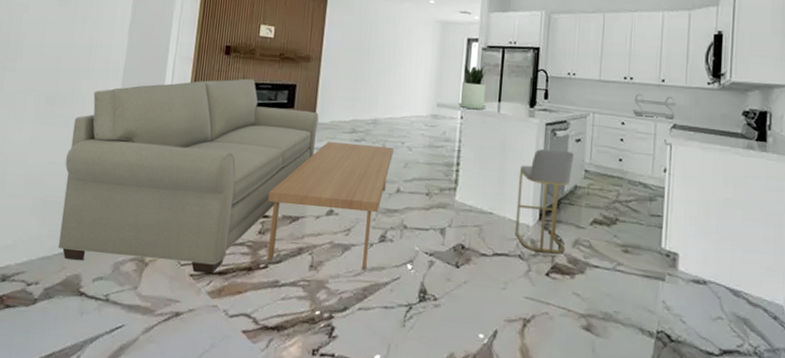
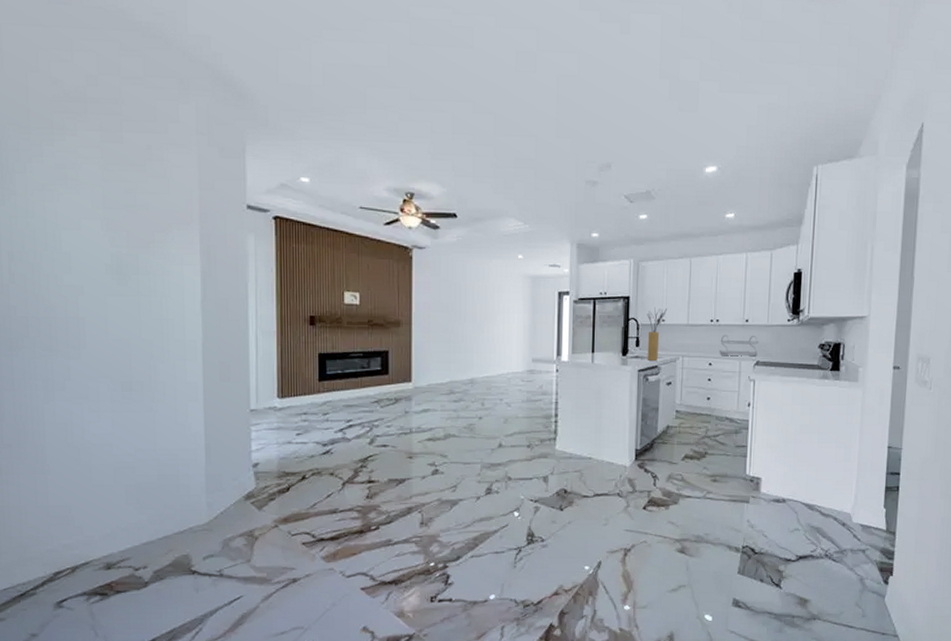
sofa: present [57,78,319,274] -> none [153,348,415,541]
coffee table: present [267,142,393,270] -> none [371,405,492,523]
planter: present [457,64,487,110] -> none [552,318,581,362]
bar stool: present [515,149,575,254] -> none [613,395,666,489]
vase: none [555,60,578,116] -> present [647,307,667,362]

